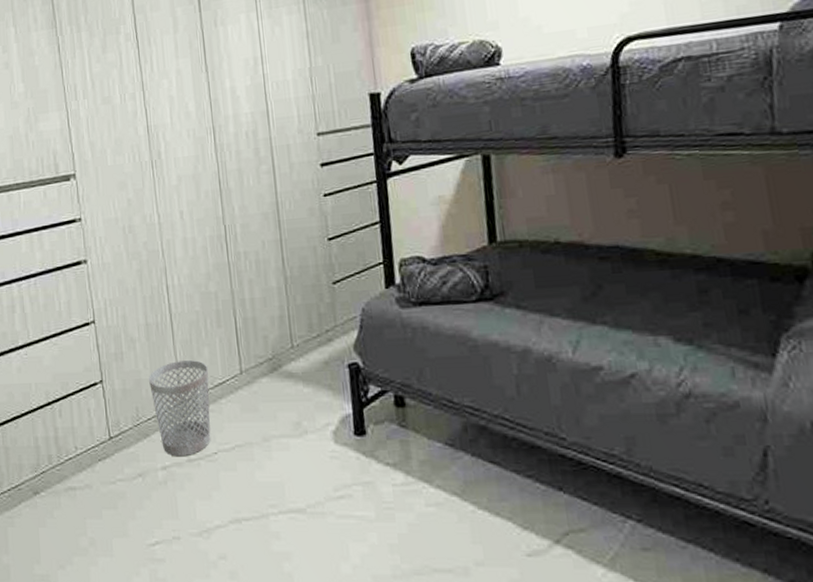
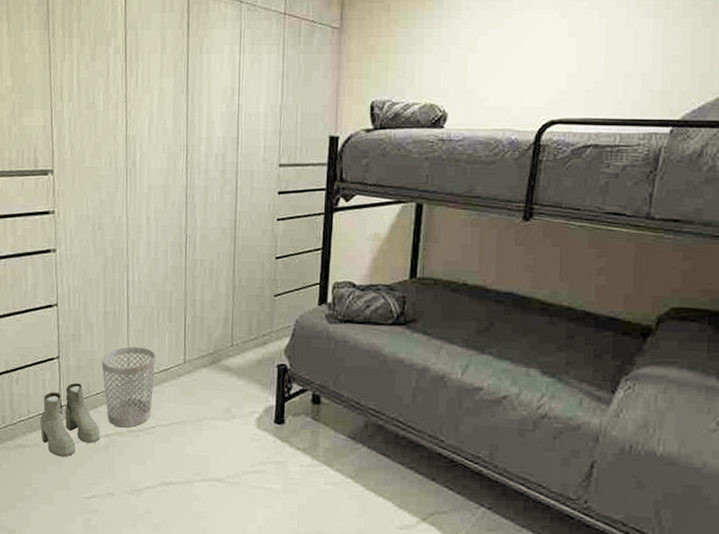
boots: none [89,408,157,498] -> present [40,382,100,457]

